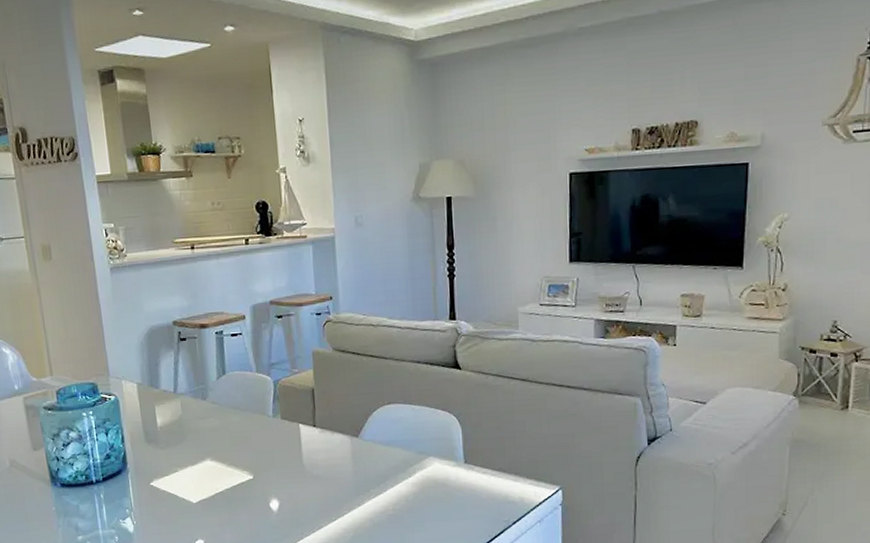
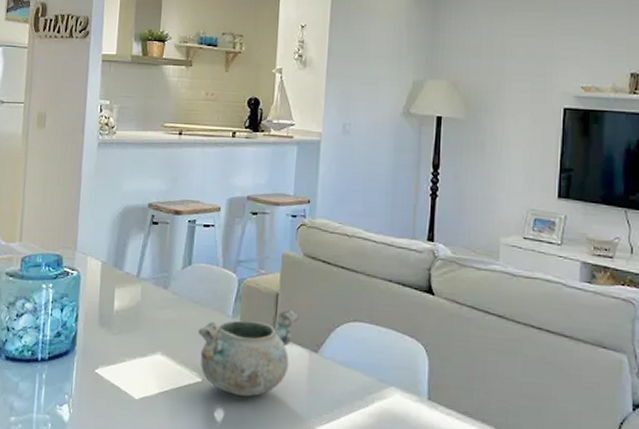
decorative bowl: none [242,401,336,486] -> present [197,309,299,397]

